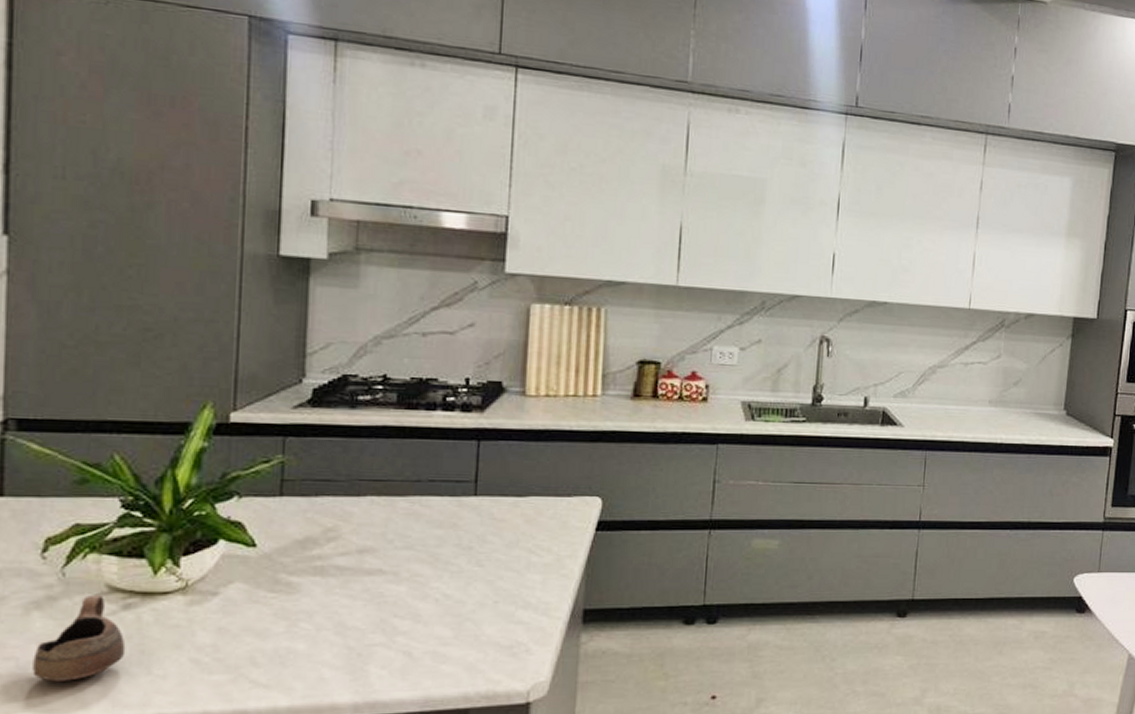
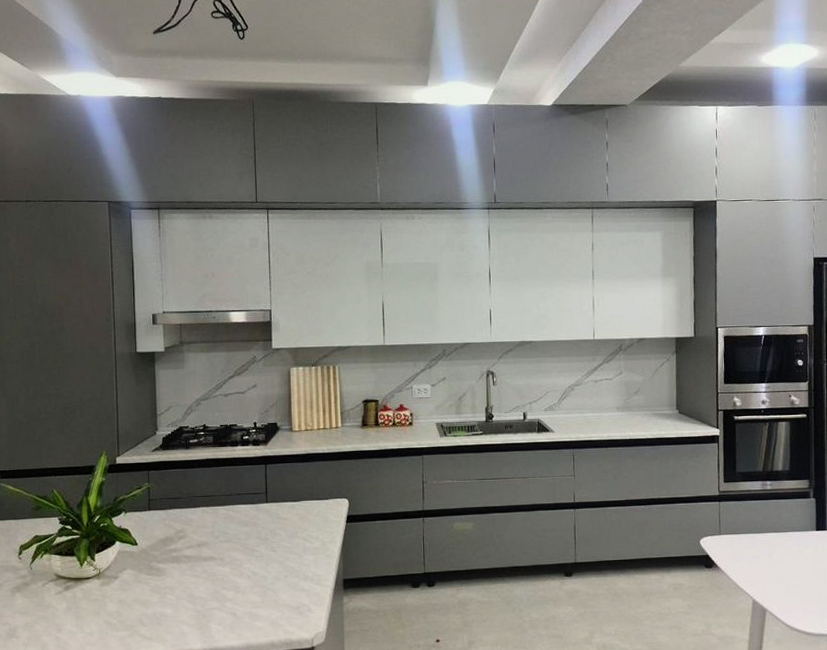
cup: present [32,595,126,682] -> none [18,581,69,638]

